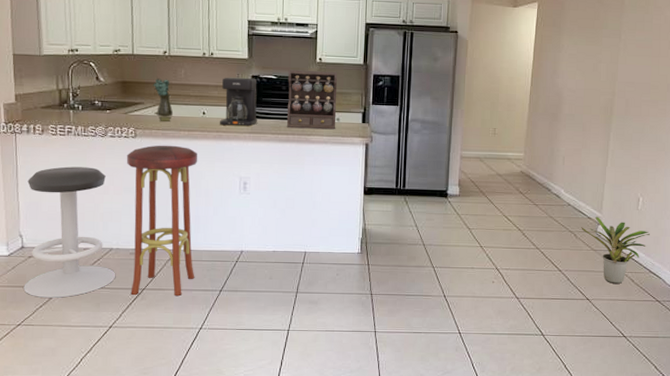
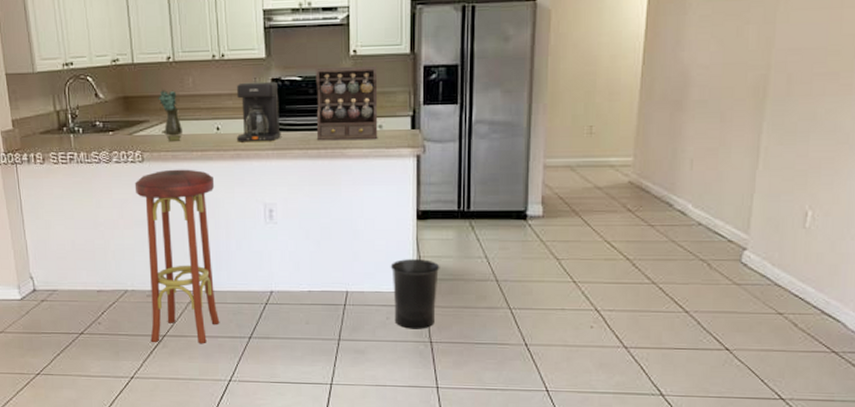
bar stool: present [23,166,116,299] -> none [33,199,134,346]
waste bin: none [341,226,381,284] -> present [390,259,440,329]
potted plant: present [581,217,651,285] -> none [718,239,824,330]

